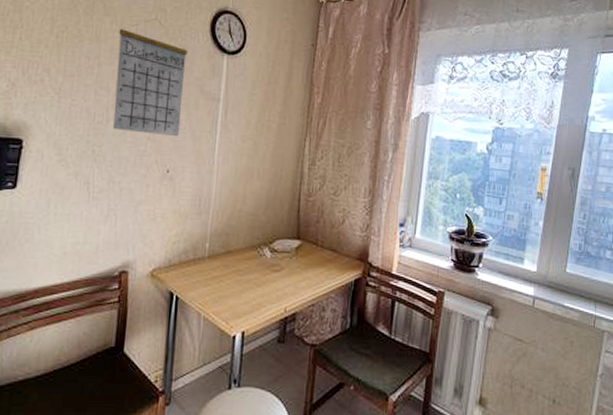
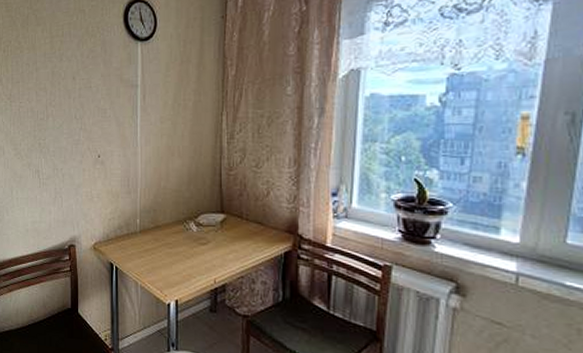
calendar: present [113,18,187,137] -> none [49,20,106,125]

